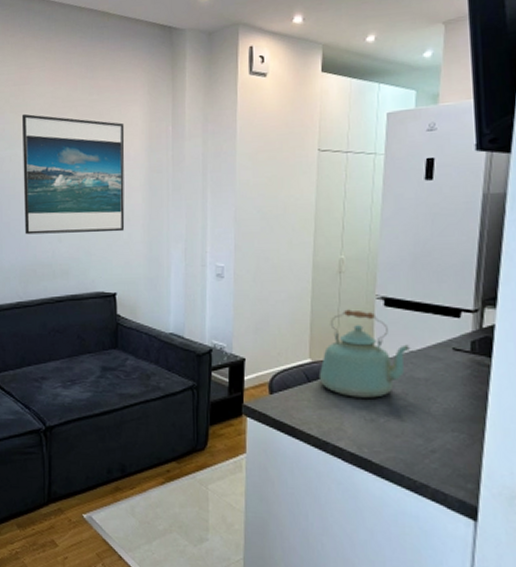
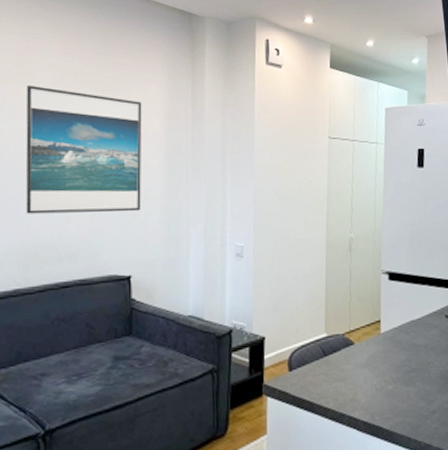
kettle: present [318,309,411,398] -> none [334,284,412,368]

